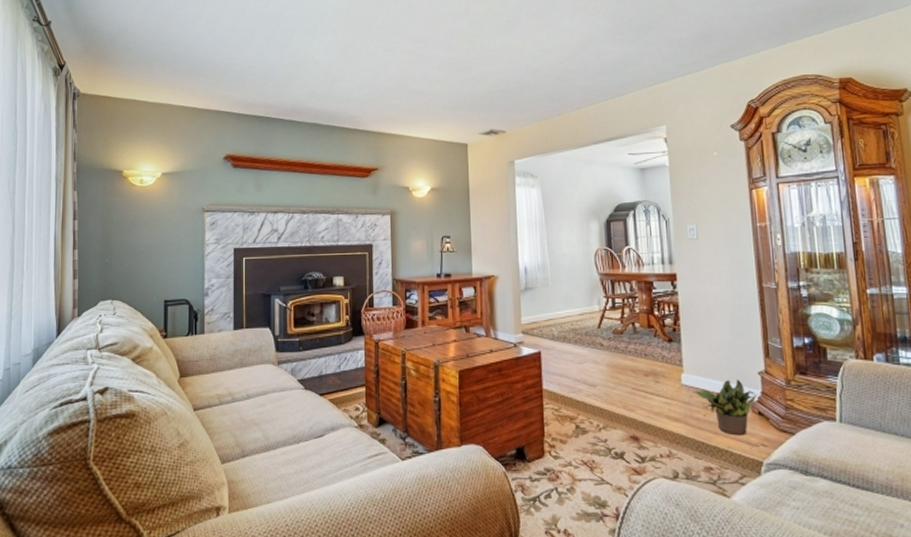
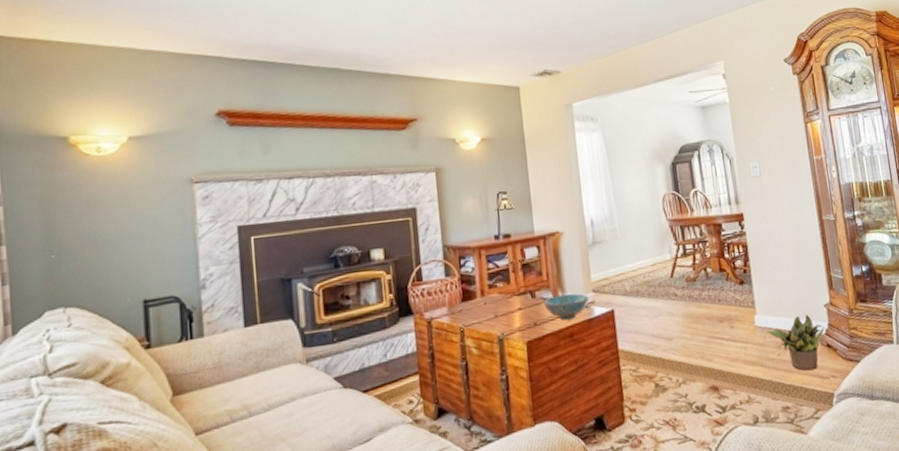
decorative bowl: none [476,332,519,356] -> present [544,293,590,321]

